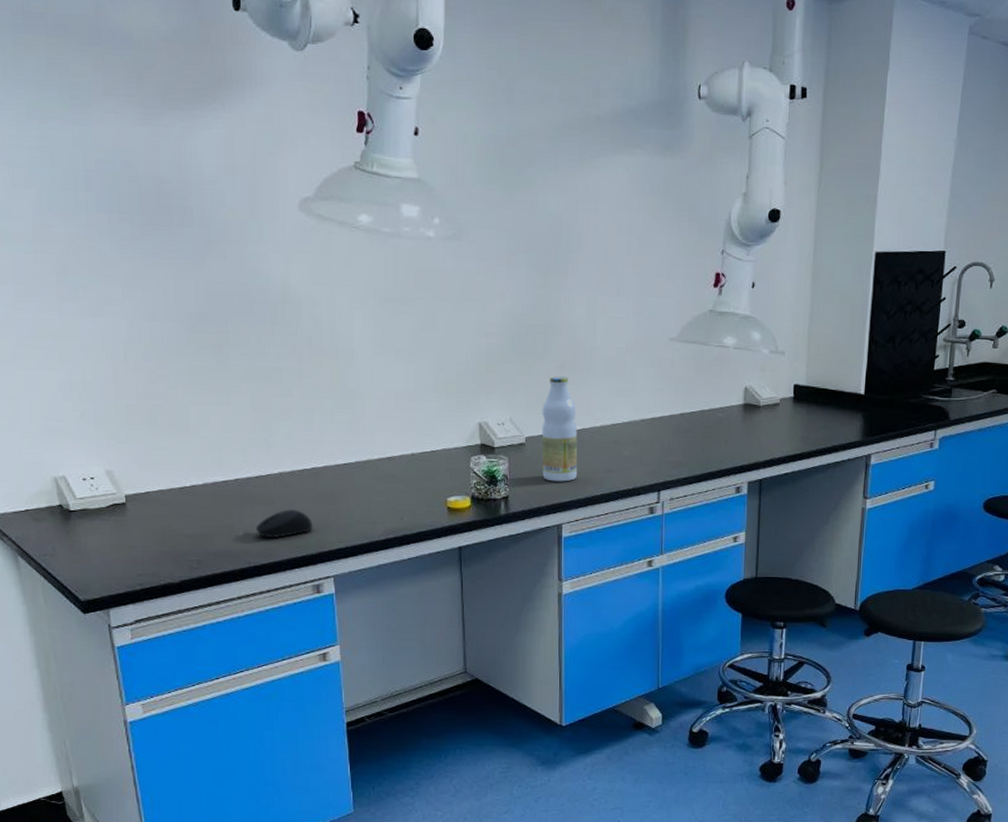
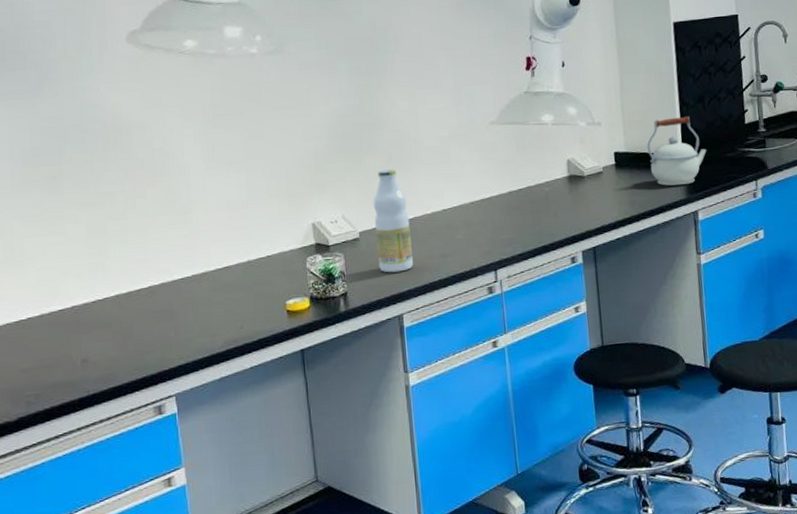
computer mouse: present [255,509,313,539] -> none [93,330,152,364]
kettle: none [828,355,890,427] -> present [647,116,707,186]

